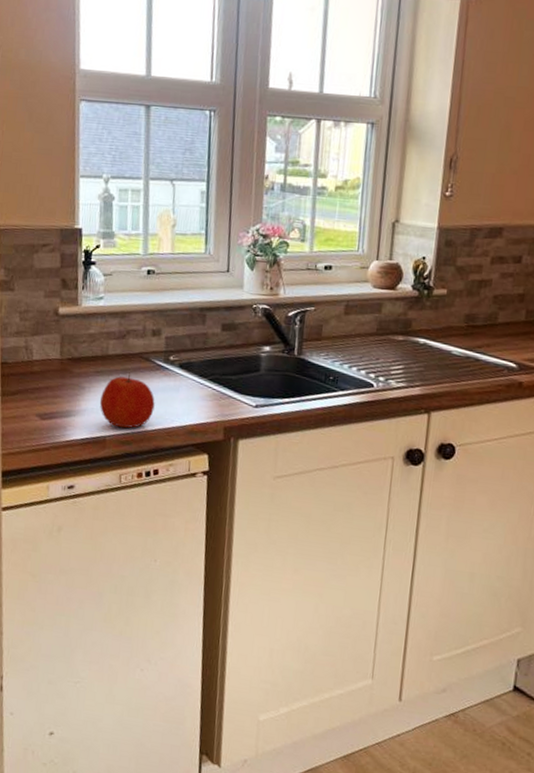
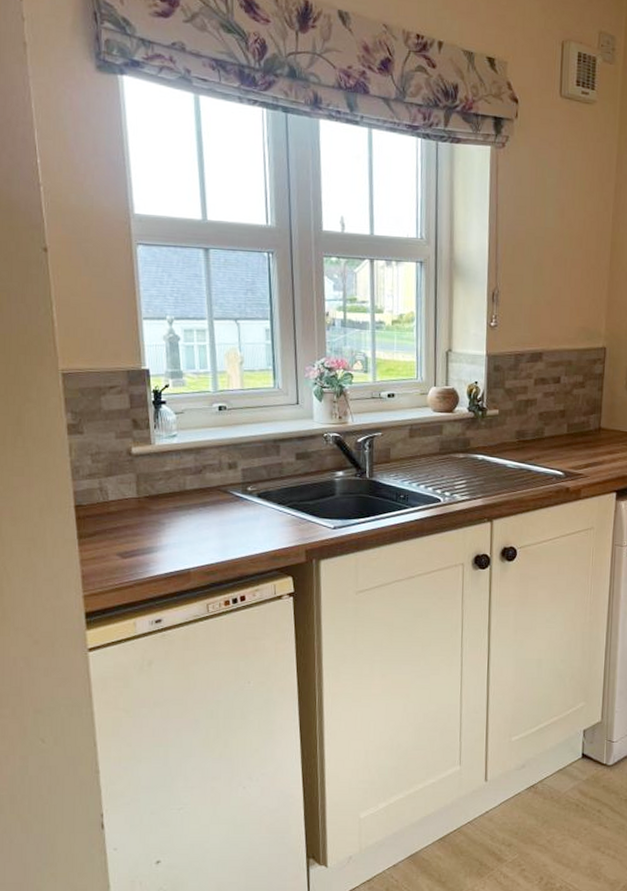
apple: present [99,372,155,429] -> none [181,505,236,560]

